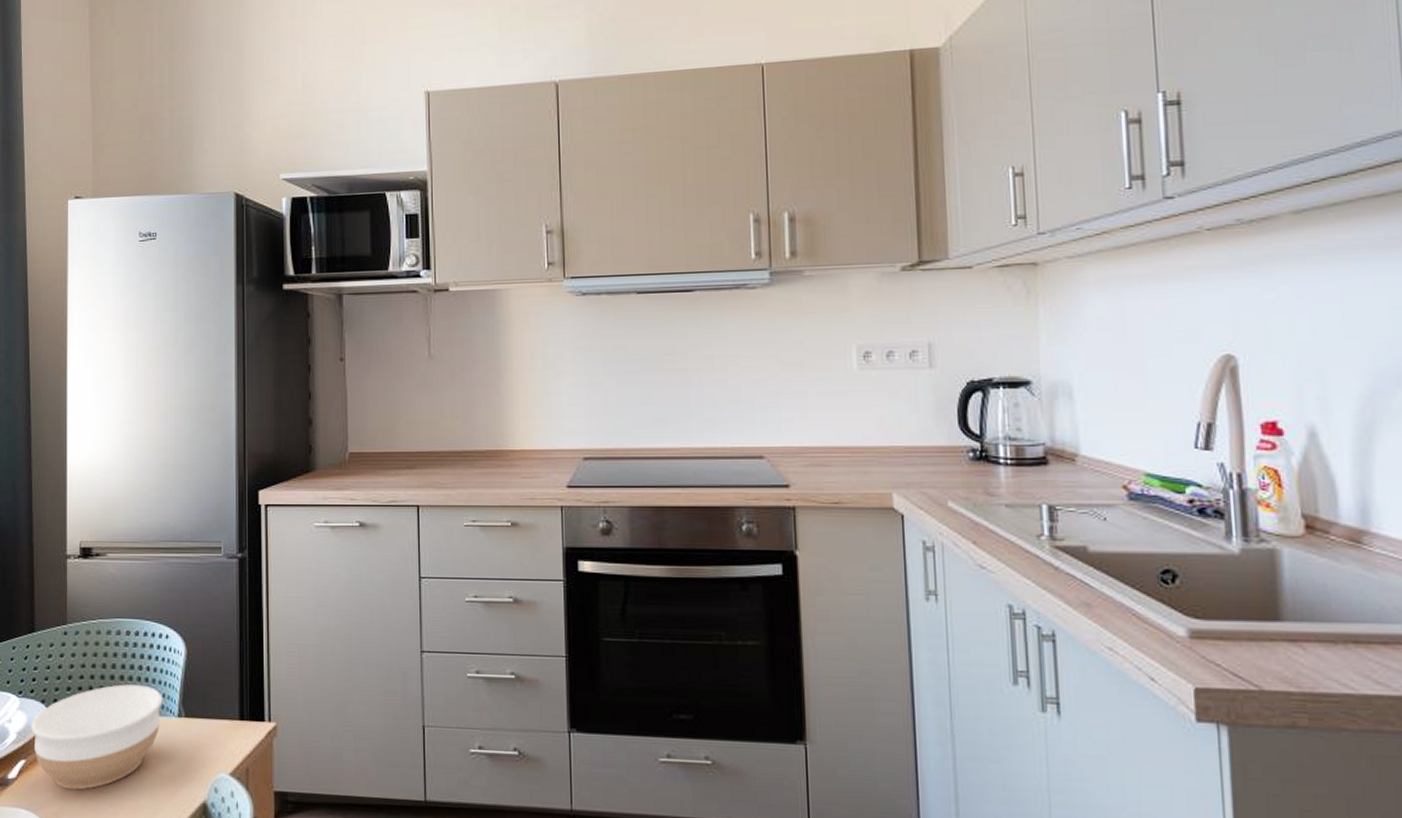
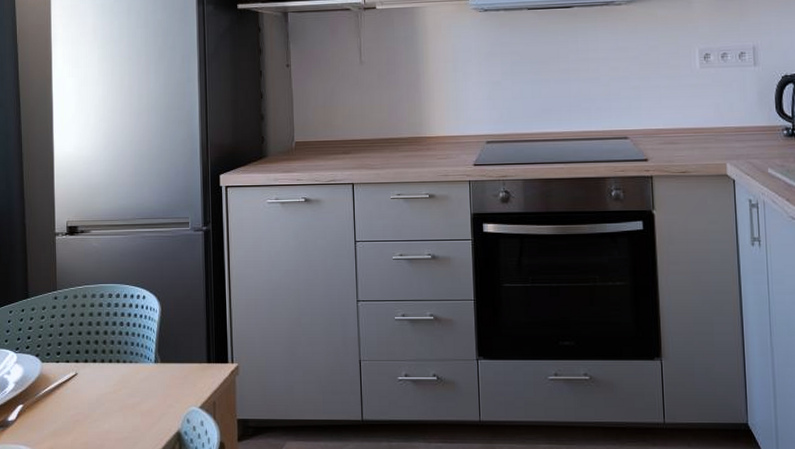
bowl: present [31,684,163,790] -> none [27,338,141,427]

